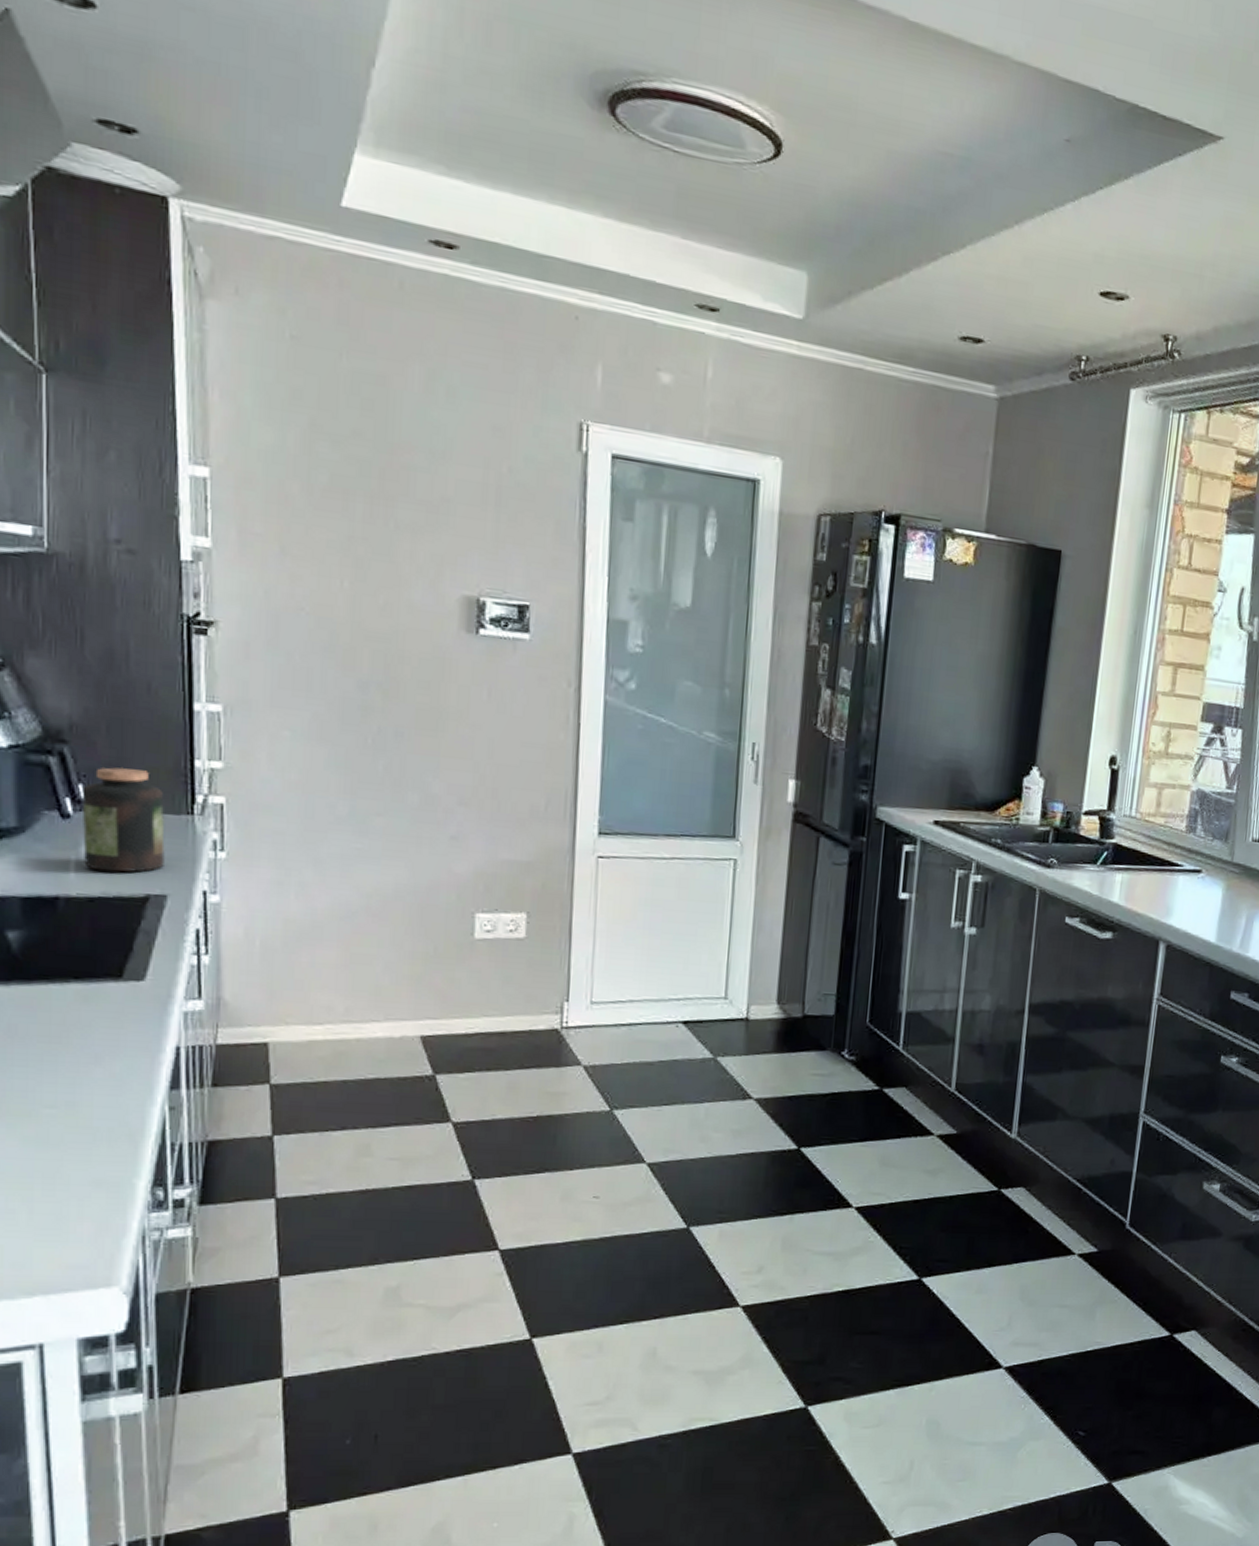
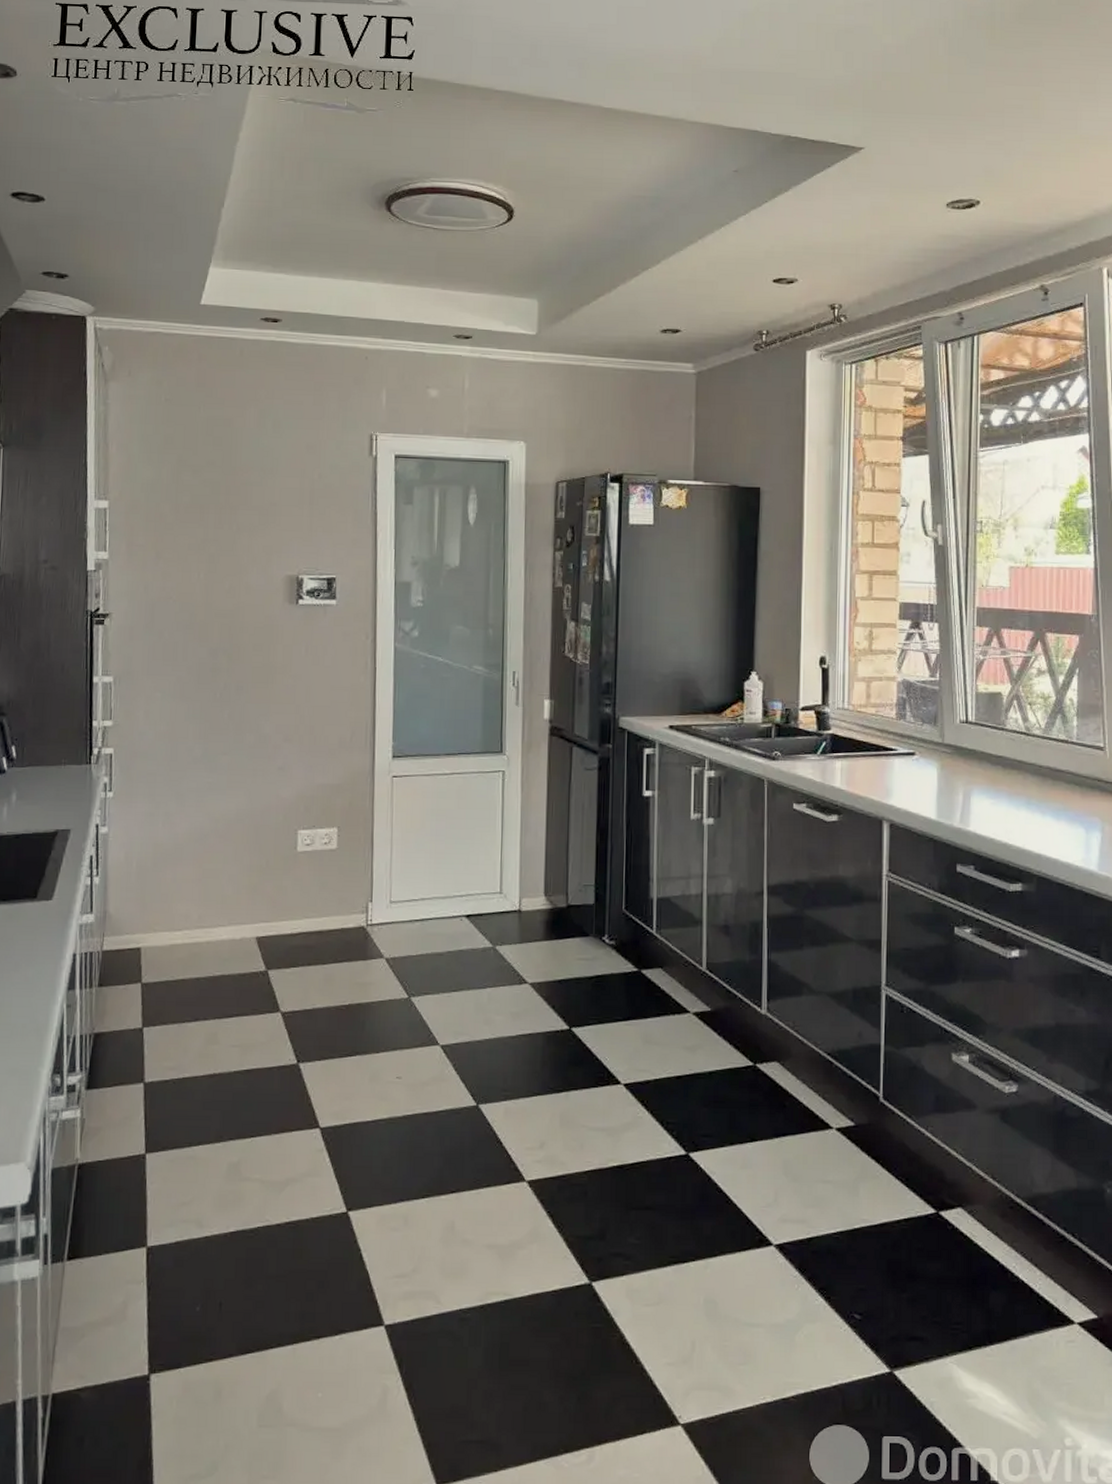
jar: present [82,767,165,873] -> none [13,731,71,813]

